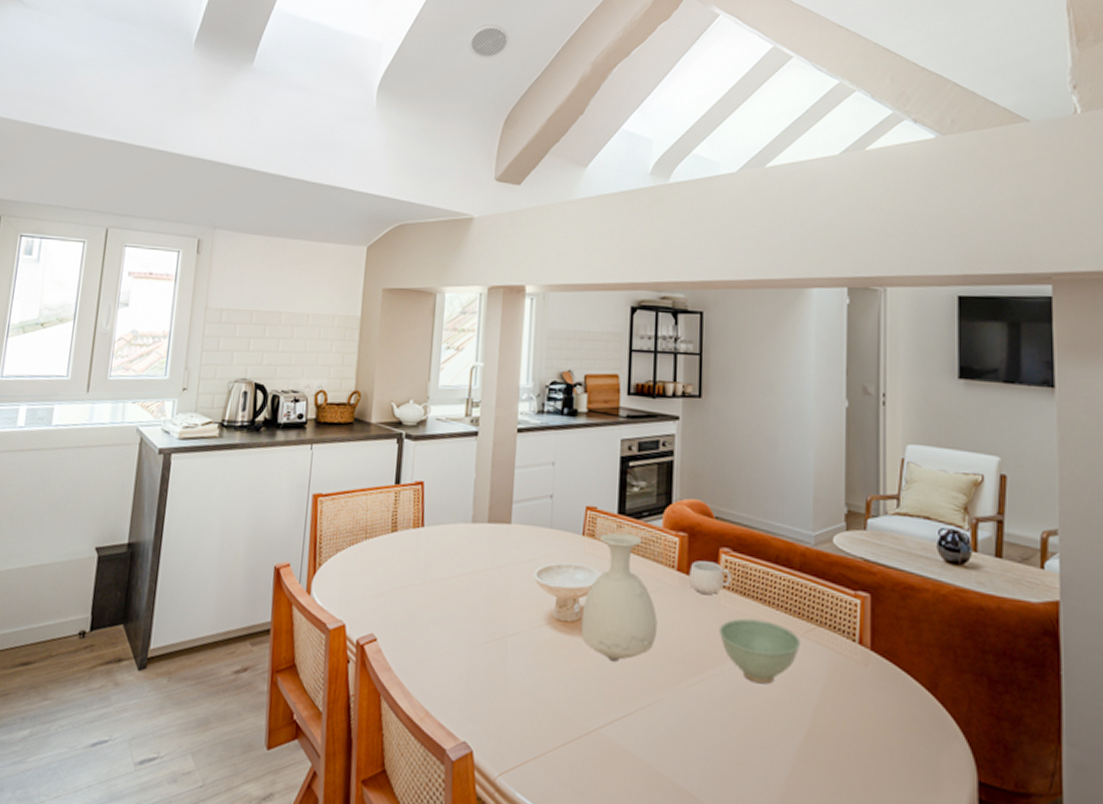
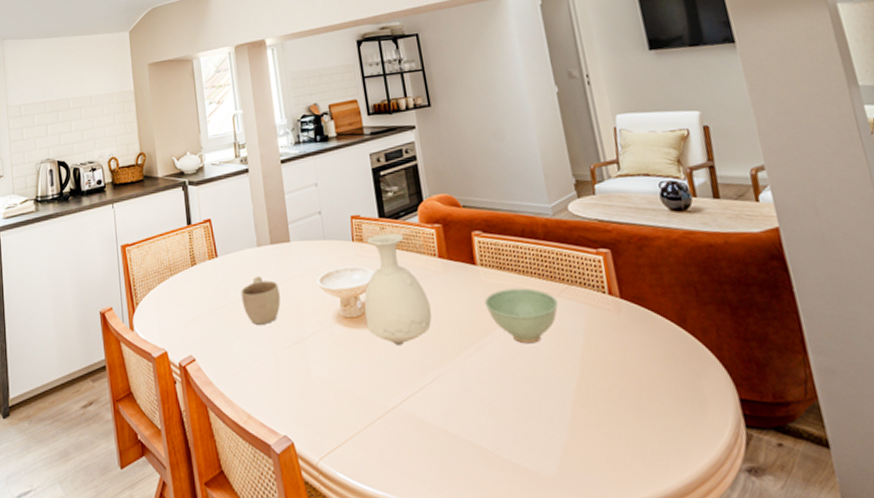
cup: none [442,556,489,613] -> present [240,275,281,325]
mug: present [689,560,732,596] -> none [449,245,488,275]

